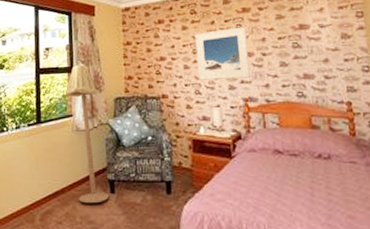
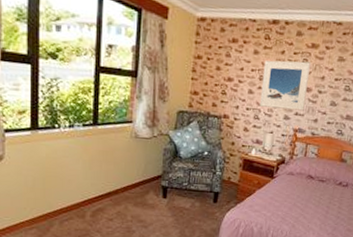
floor lamp: present [66,64,110,204] -> none [127,70,161,206]

